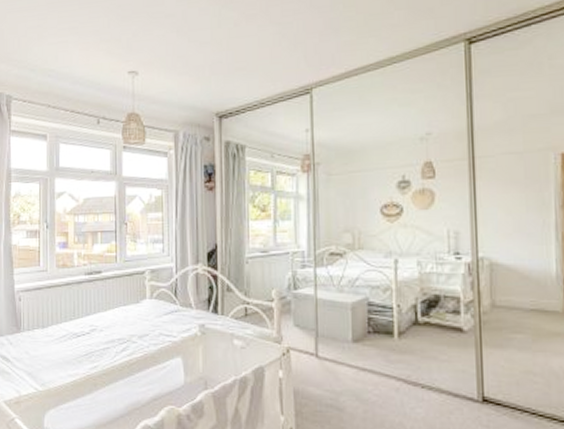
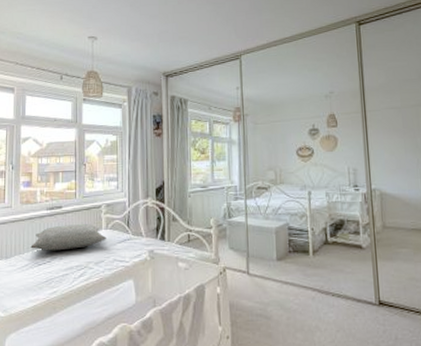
pillow: none [68,292,151,321] -> present [30,224,106,251]

